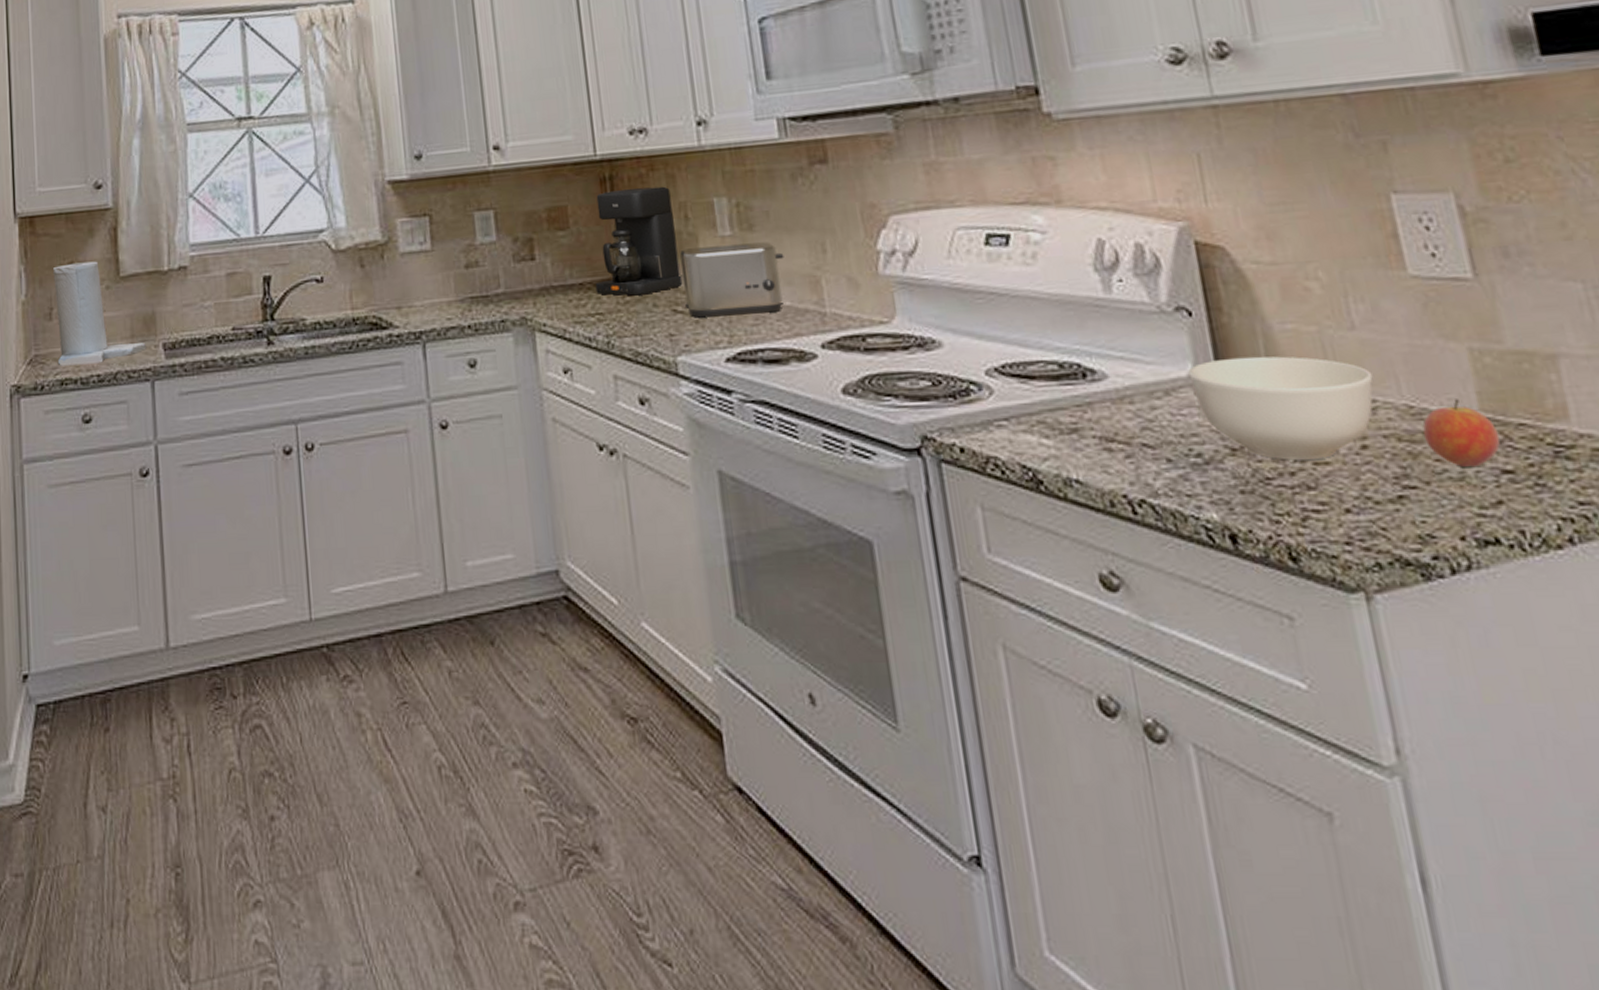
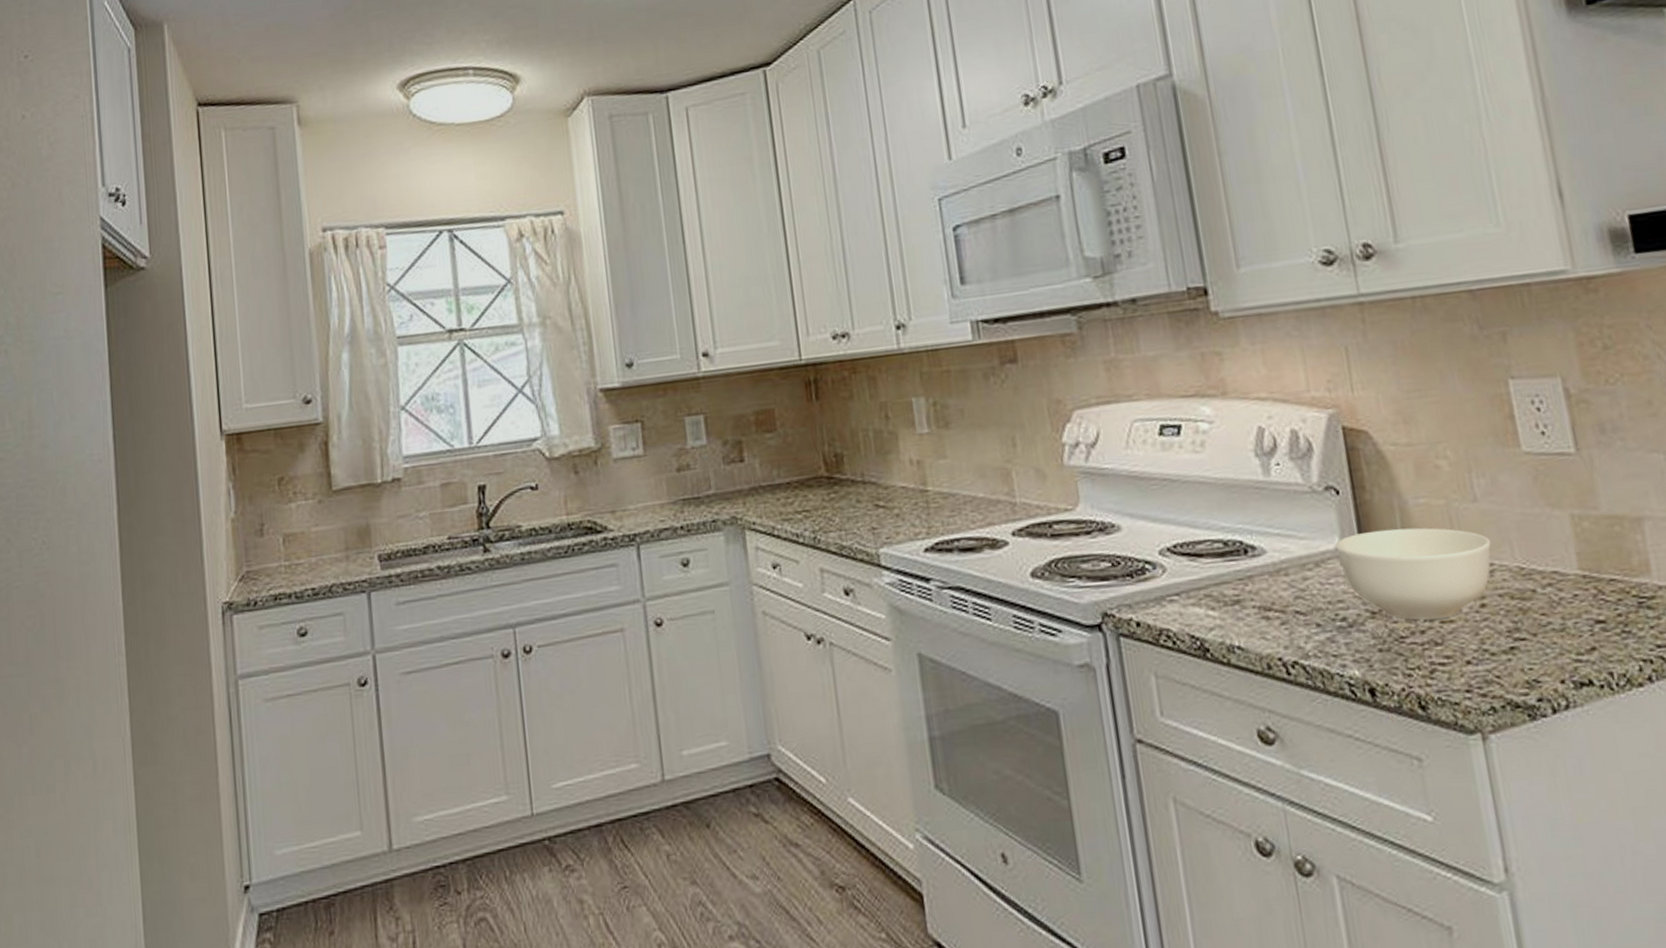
paper towel: present [53,261,146,366] -> none [263,476,362,581]
coffee maker: present [595,186,683,296] -> none [801,388,884,493]
toaster: present [680,242,784,318] -> none [881,438,978,512]
fruit: present [1422,399,1501,468] -> none [1531,560,1595,620]

